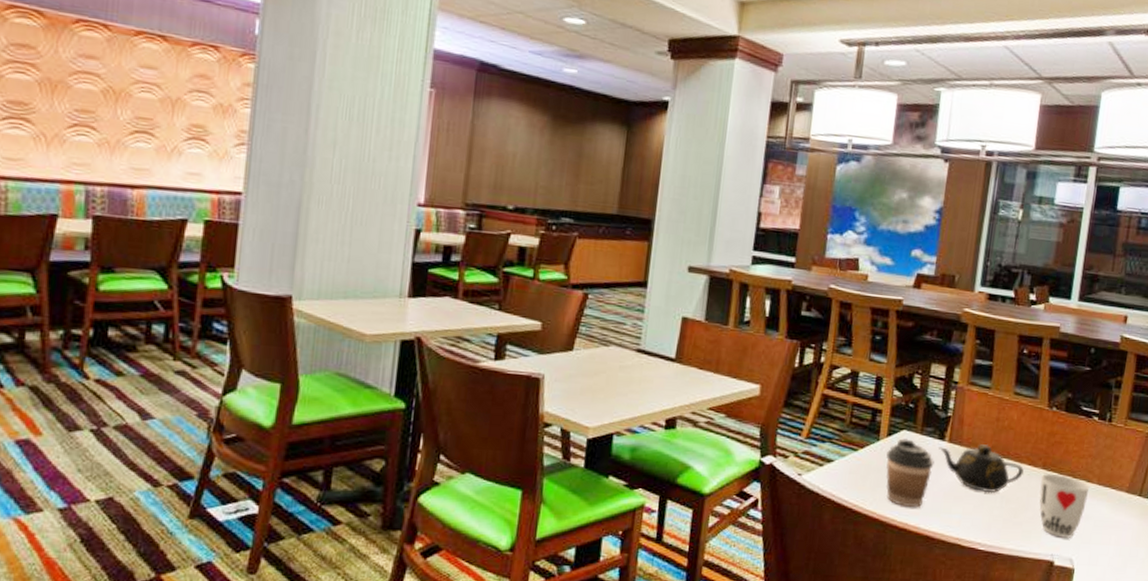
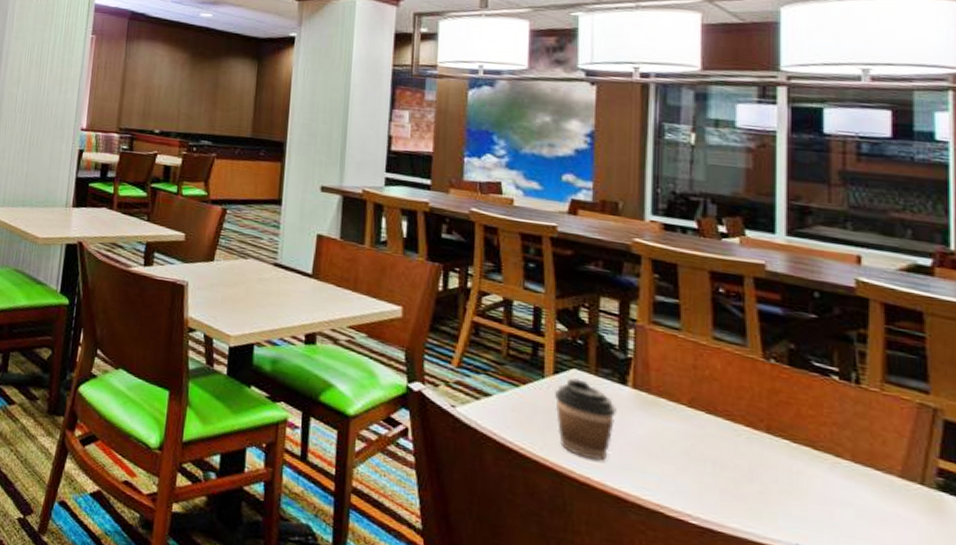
teapot: present [939,444,1024,494] -> none [620,392,740,456]
cup: present [1039,472,1090,538] -> none [765,438,841,527]

